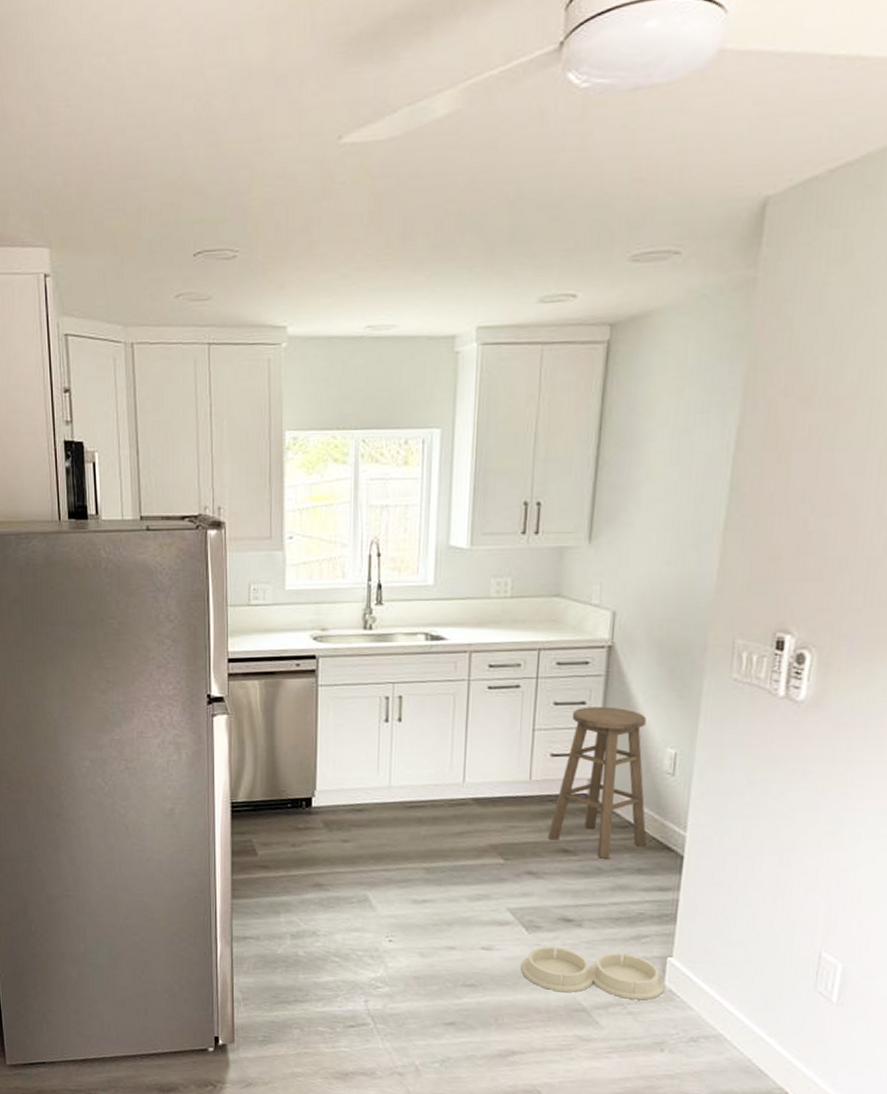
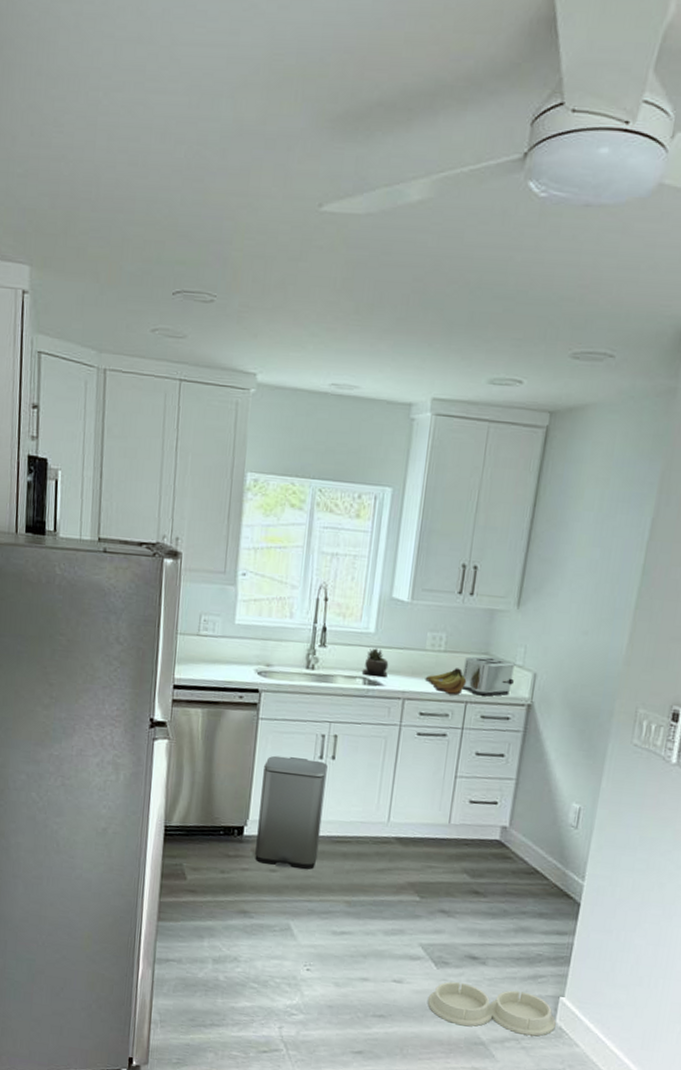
pedal bin: none [326,722,394,838] -> present [255,755,328,869]
succulent plant: none [424,601,451,632] -> present [363,648,389,678]
fruit: none [492,614,538,643] -> present [424,668,467,696]
toaster: none [532,597,591,641] -> present [461,656,515,696]
bar stool: present [549,707,647,859] -> none [462,759,557,902]

